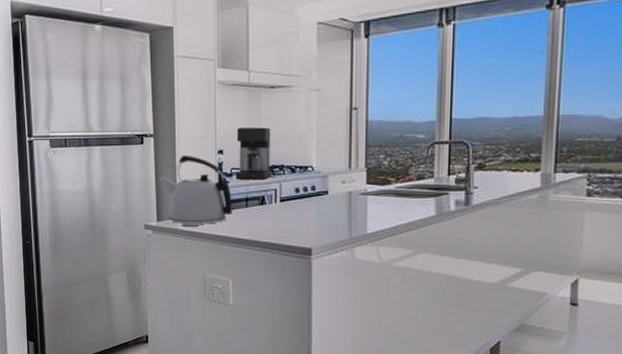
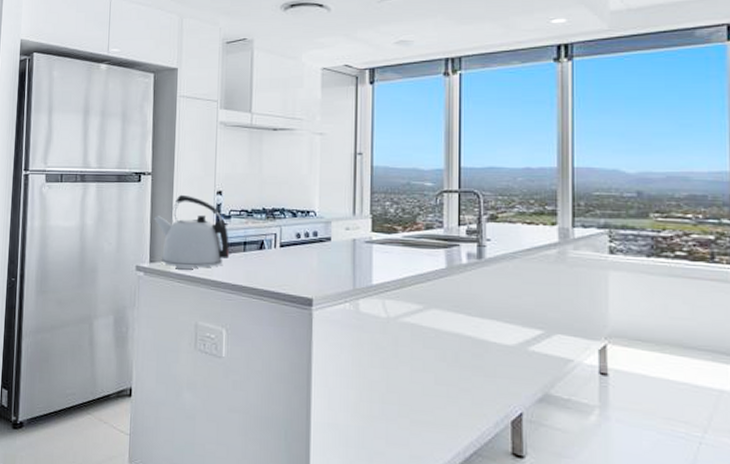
coffee maker: present [235,127,271,180] -> none [234,169,272,223]

